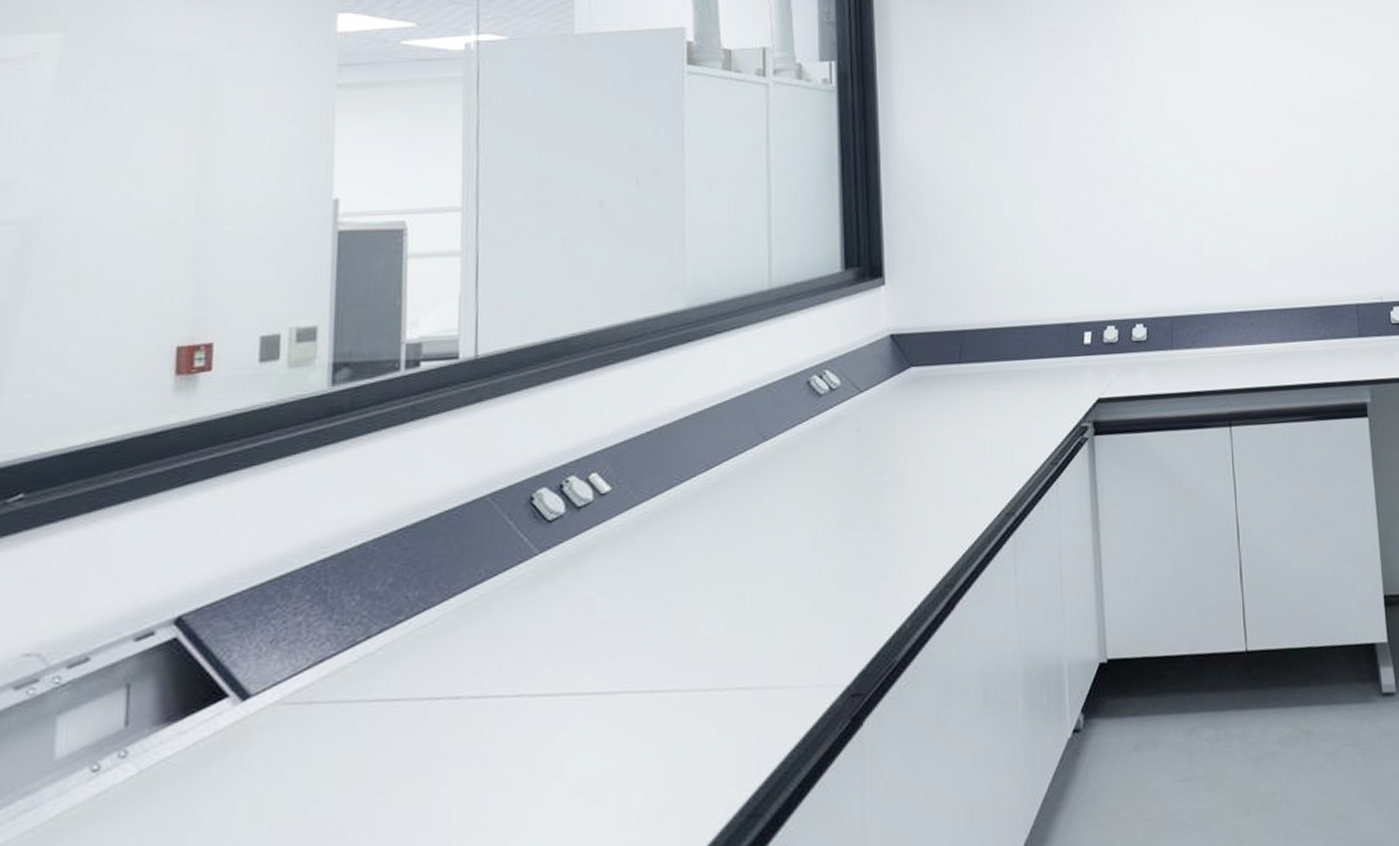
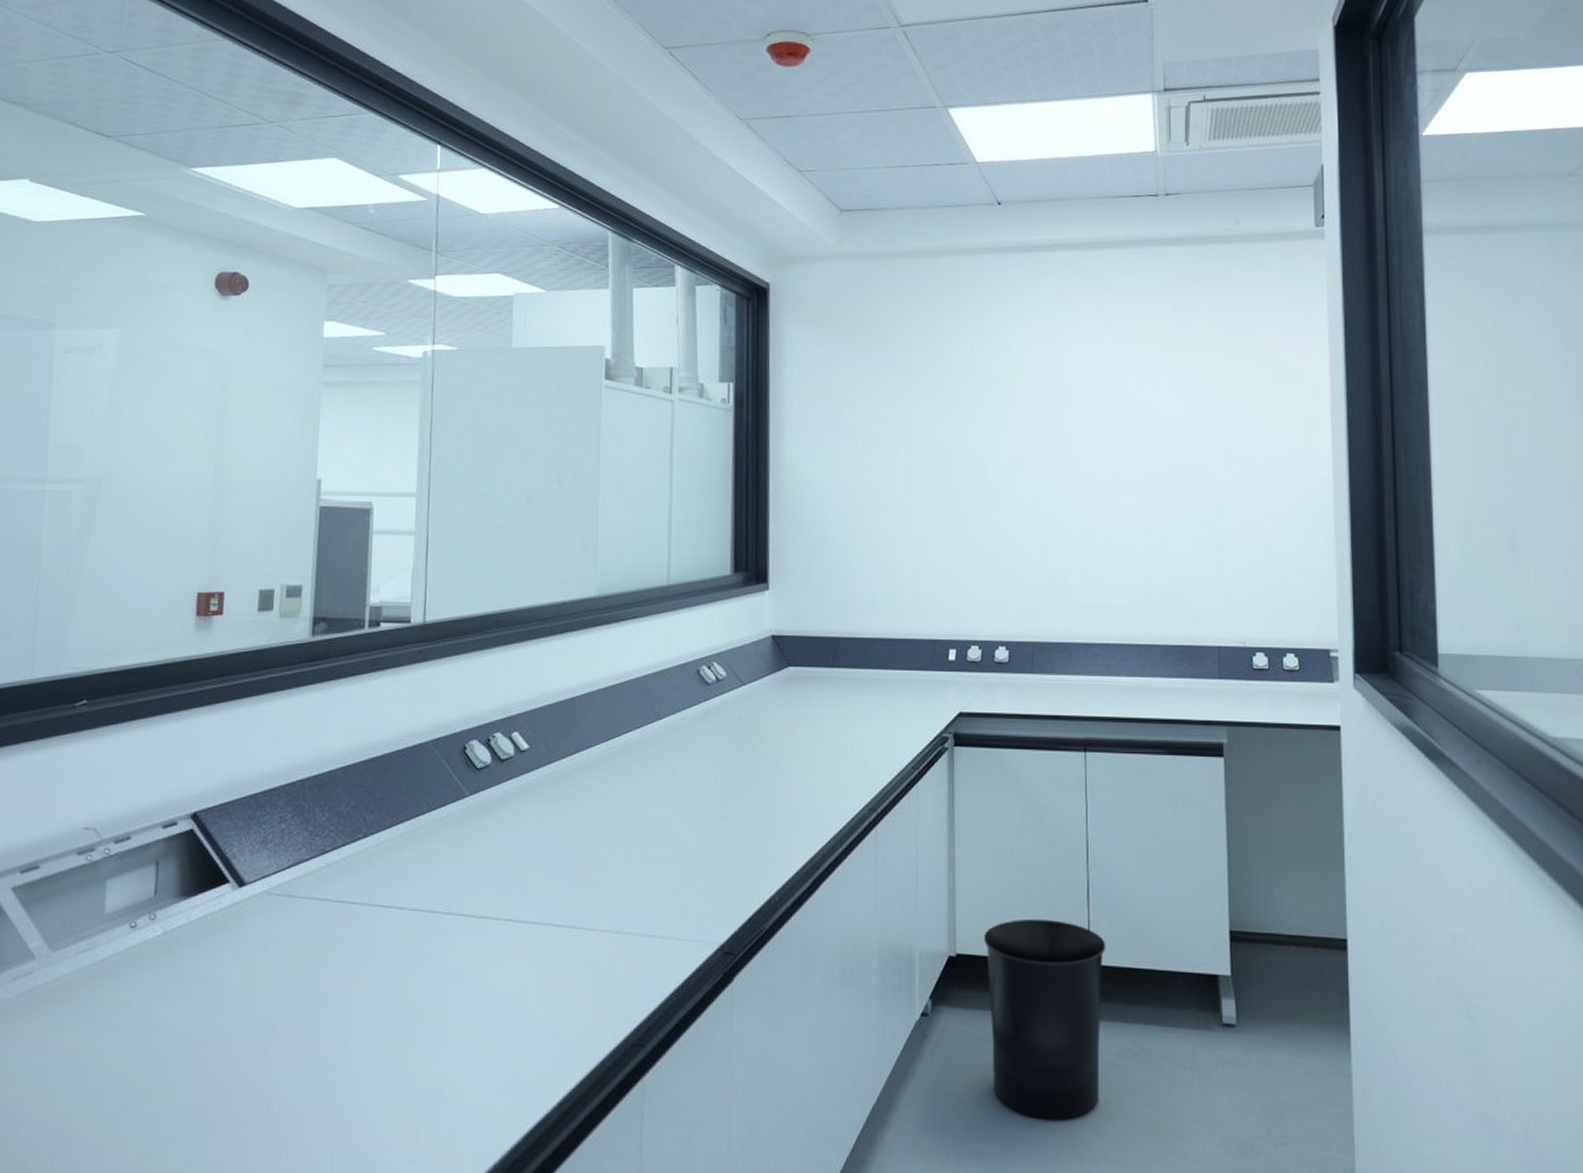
waste bin: none [1135,608,1264,825] -> present [983,918,1106,1120]

